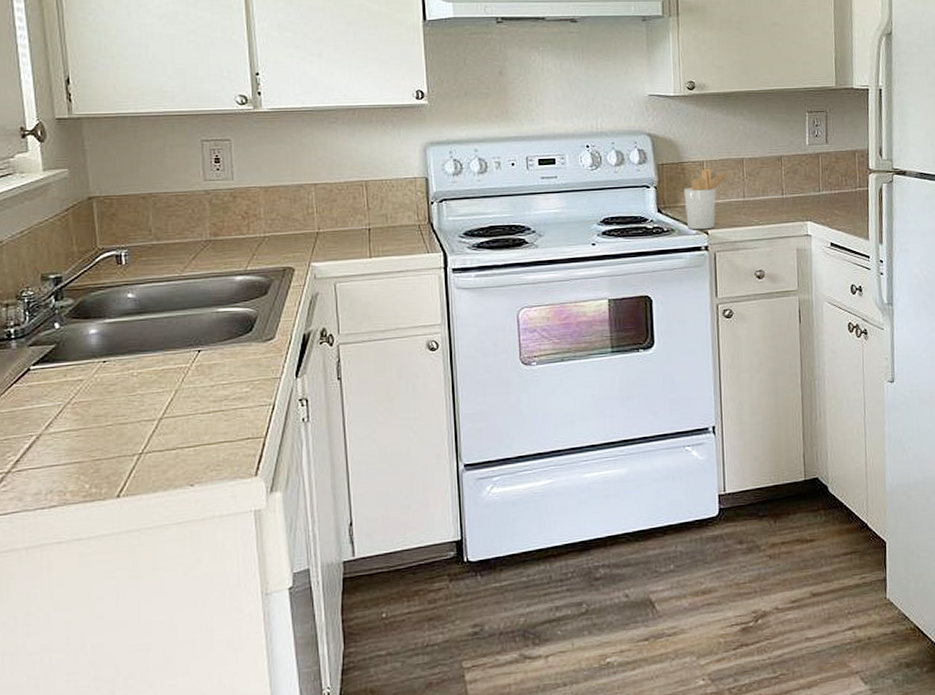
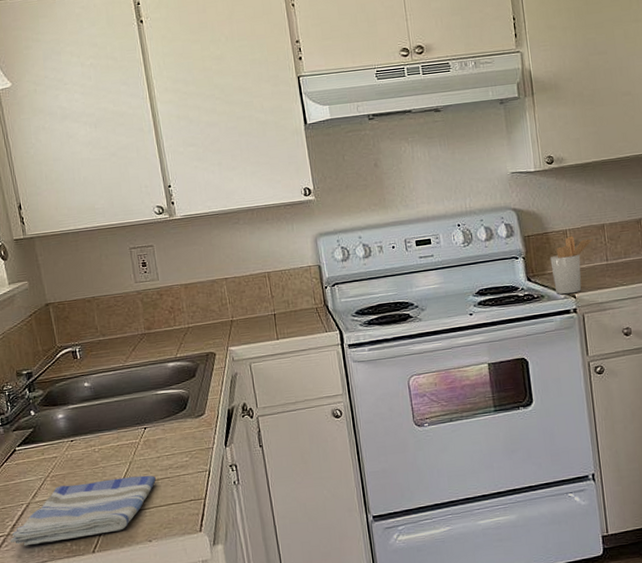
dish towel: none [9,407,206,487] -> present [10,475,156,546]

